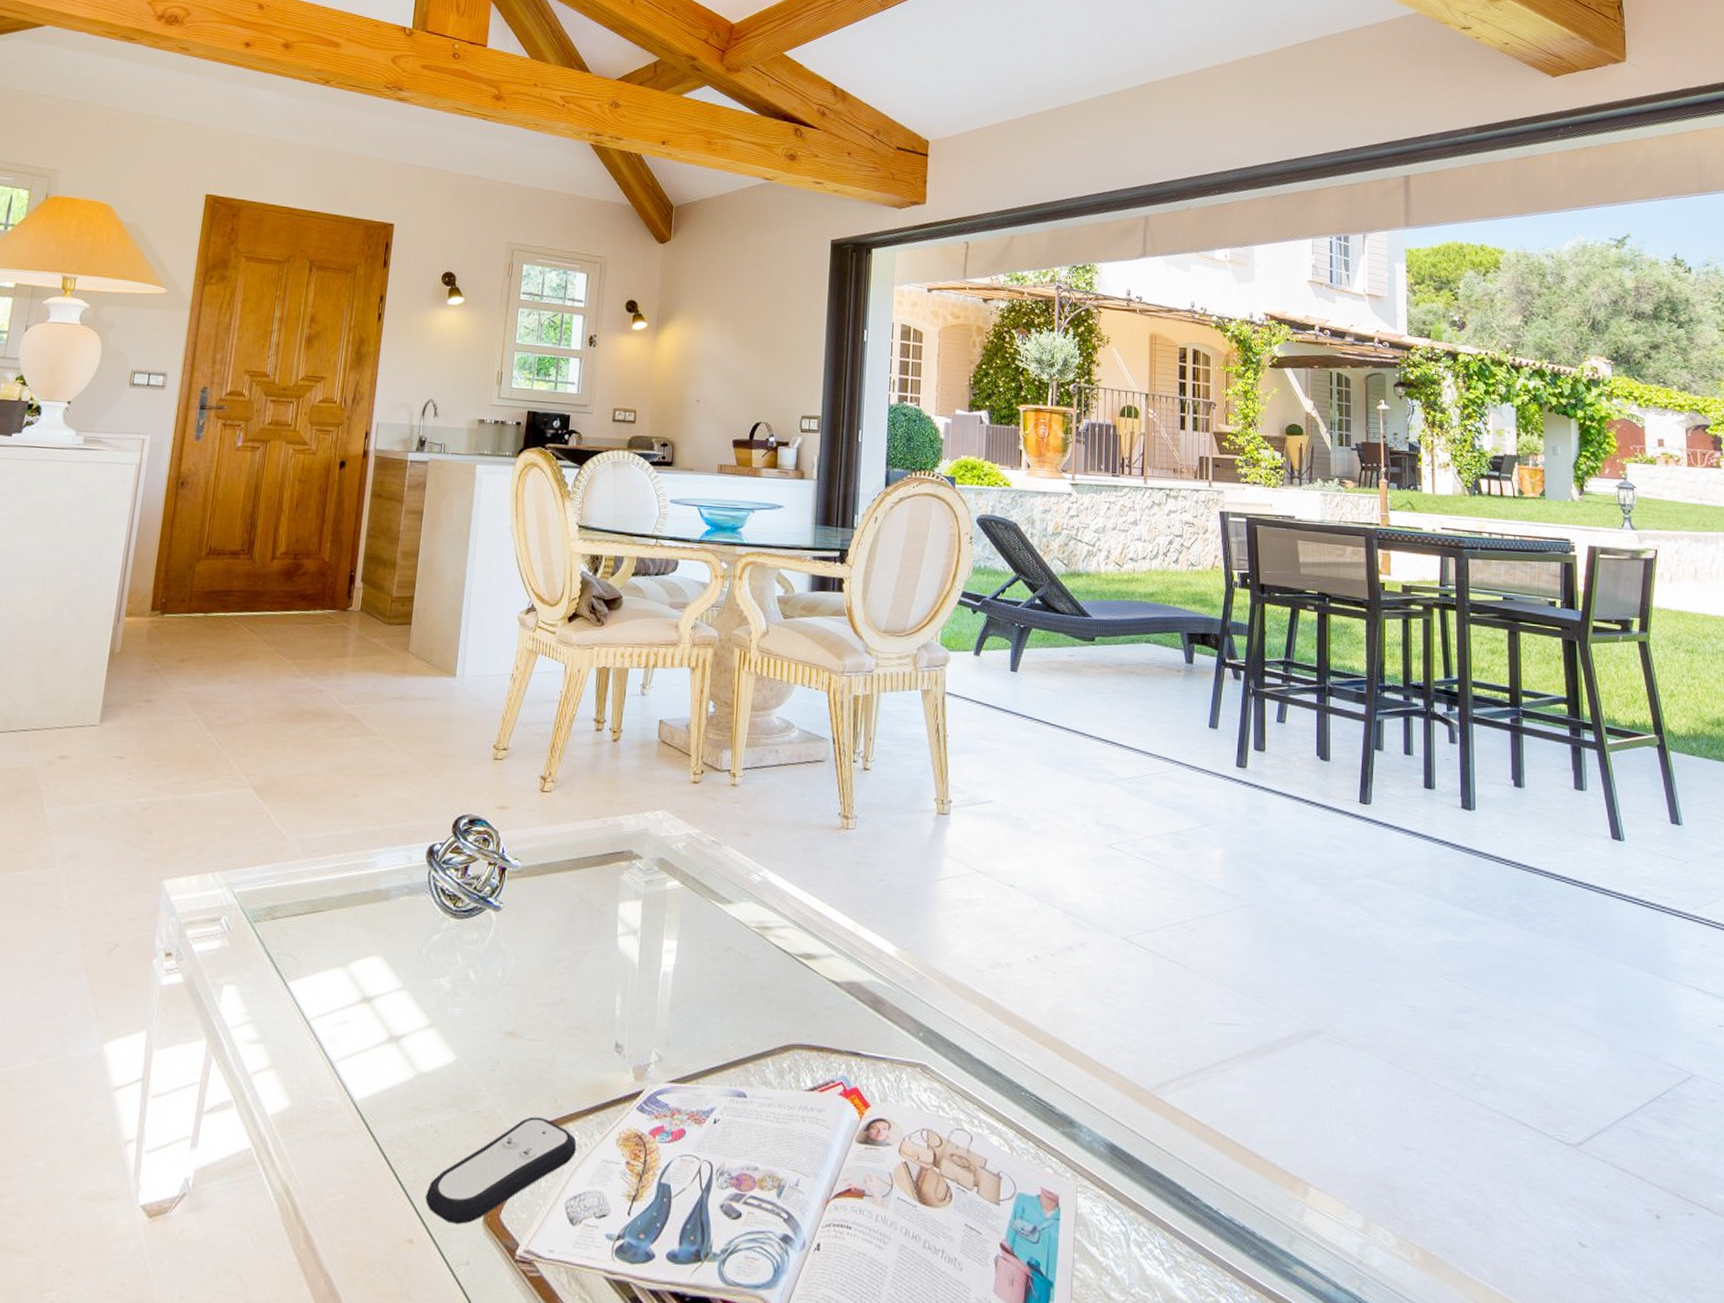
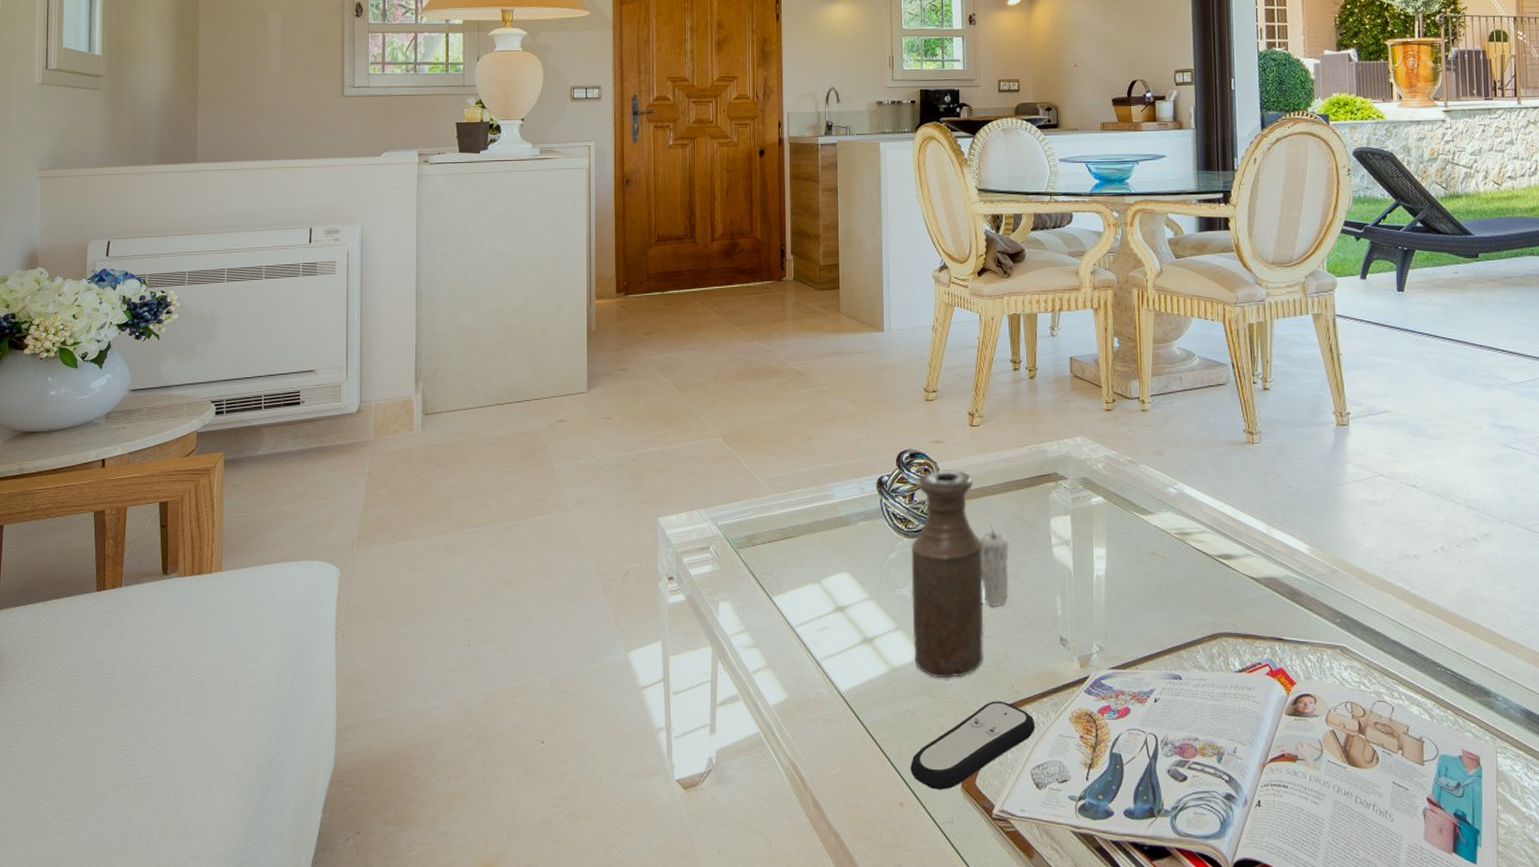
bottle: none [445,840,539,1089] -> present [911,470,984,679]
candle: none [533,906,570,1004] -> present [980,524,1009,606]

